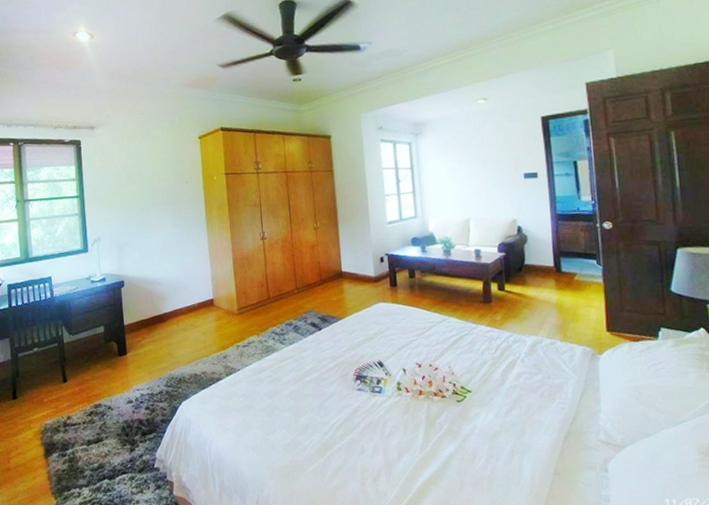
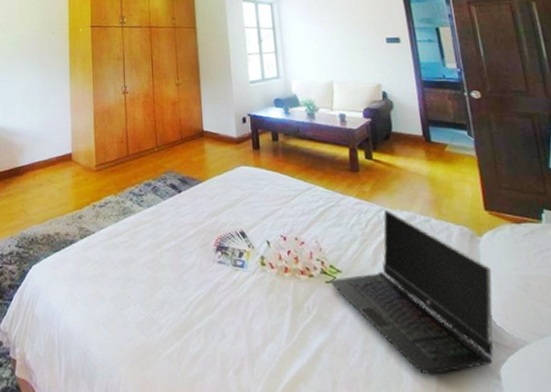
laptop computer: none [460,335,608,471] -> present [330,209,494,374]

